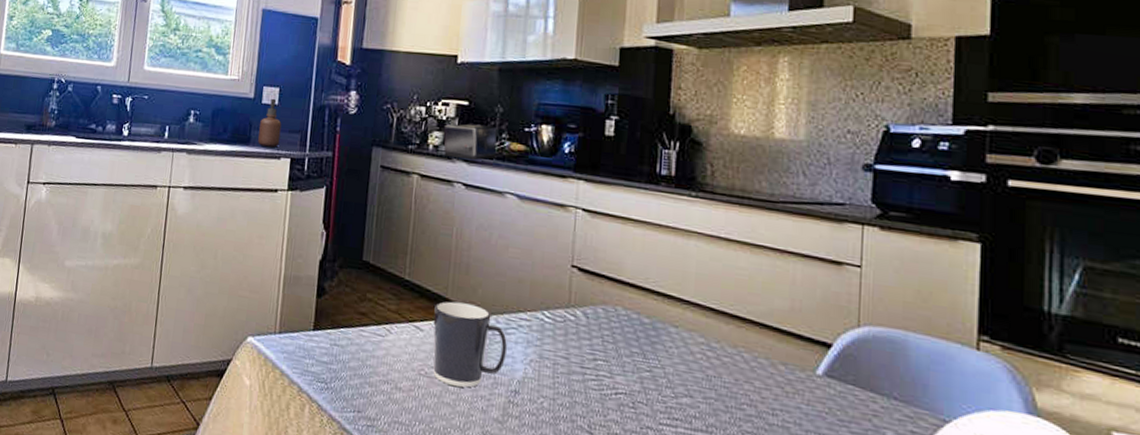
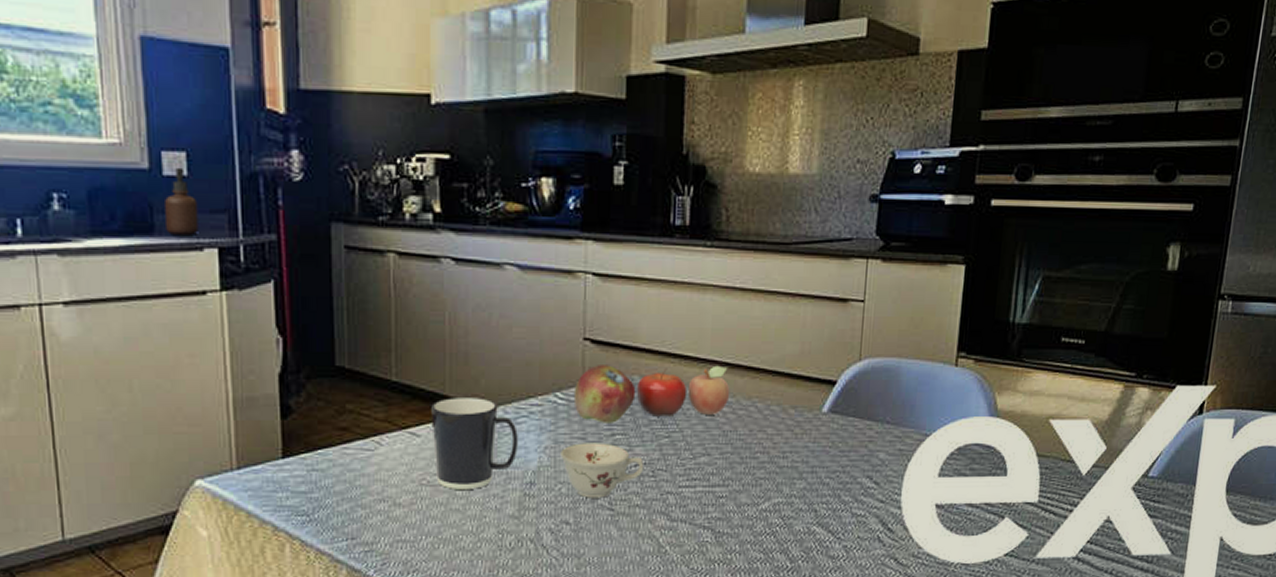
toaster: present [443,123,497,161] -> none [421,182,490,229]
teacup: none [544,361,625,420] -> present [560,443,644,498]
fruit: none [559,291,619,349] -> present [573,365,636,423]
fruit: none [619,304,670,352] -> present [636,368,688,417]
fruit: none [670,308,715,358] -> present [687,365,731,415]

